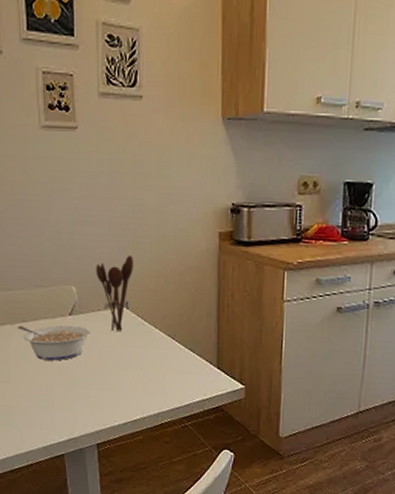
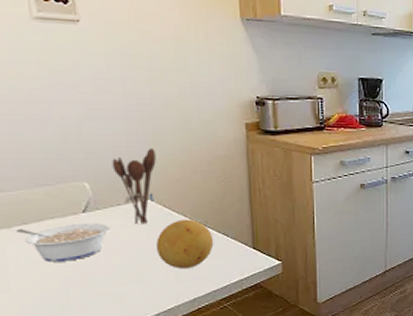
fruit: none [129,330,180,382] -> present [156,219,214,269]

